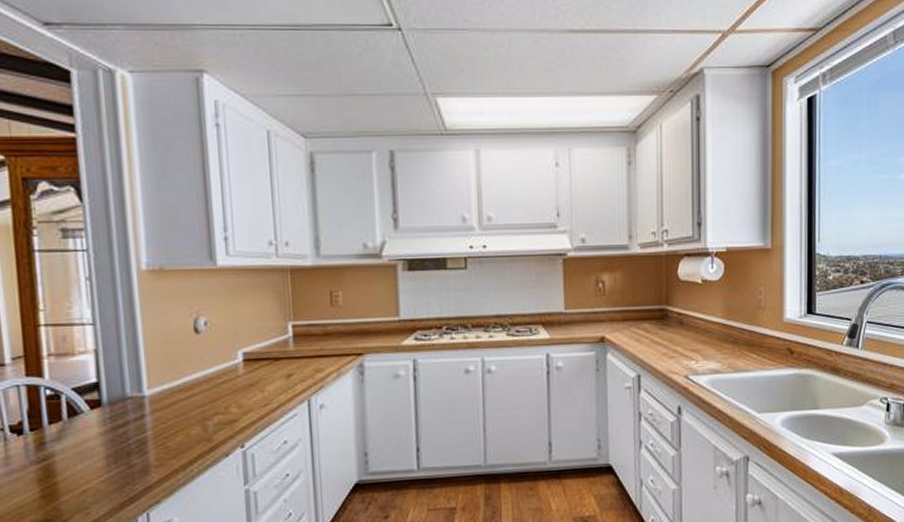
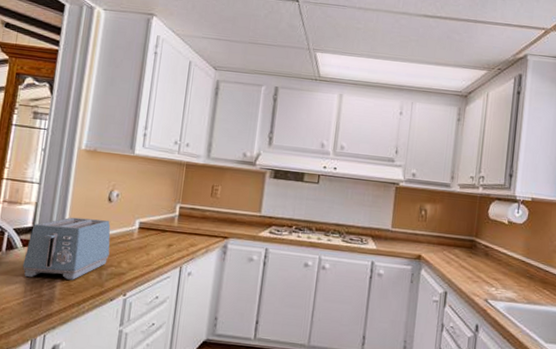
toaster: none [96,357,212,447] -> present [22,217,111,280]

